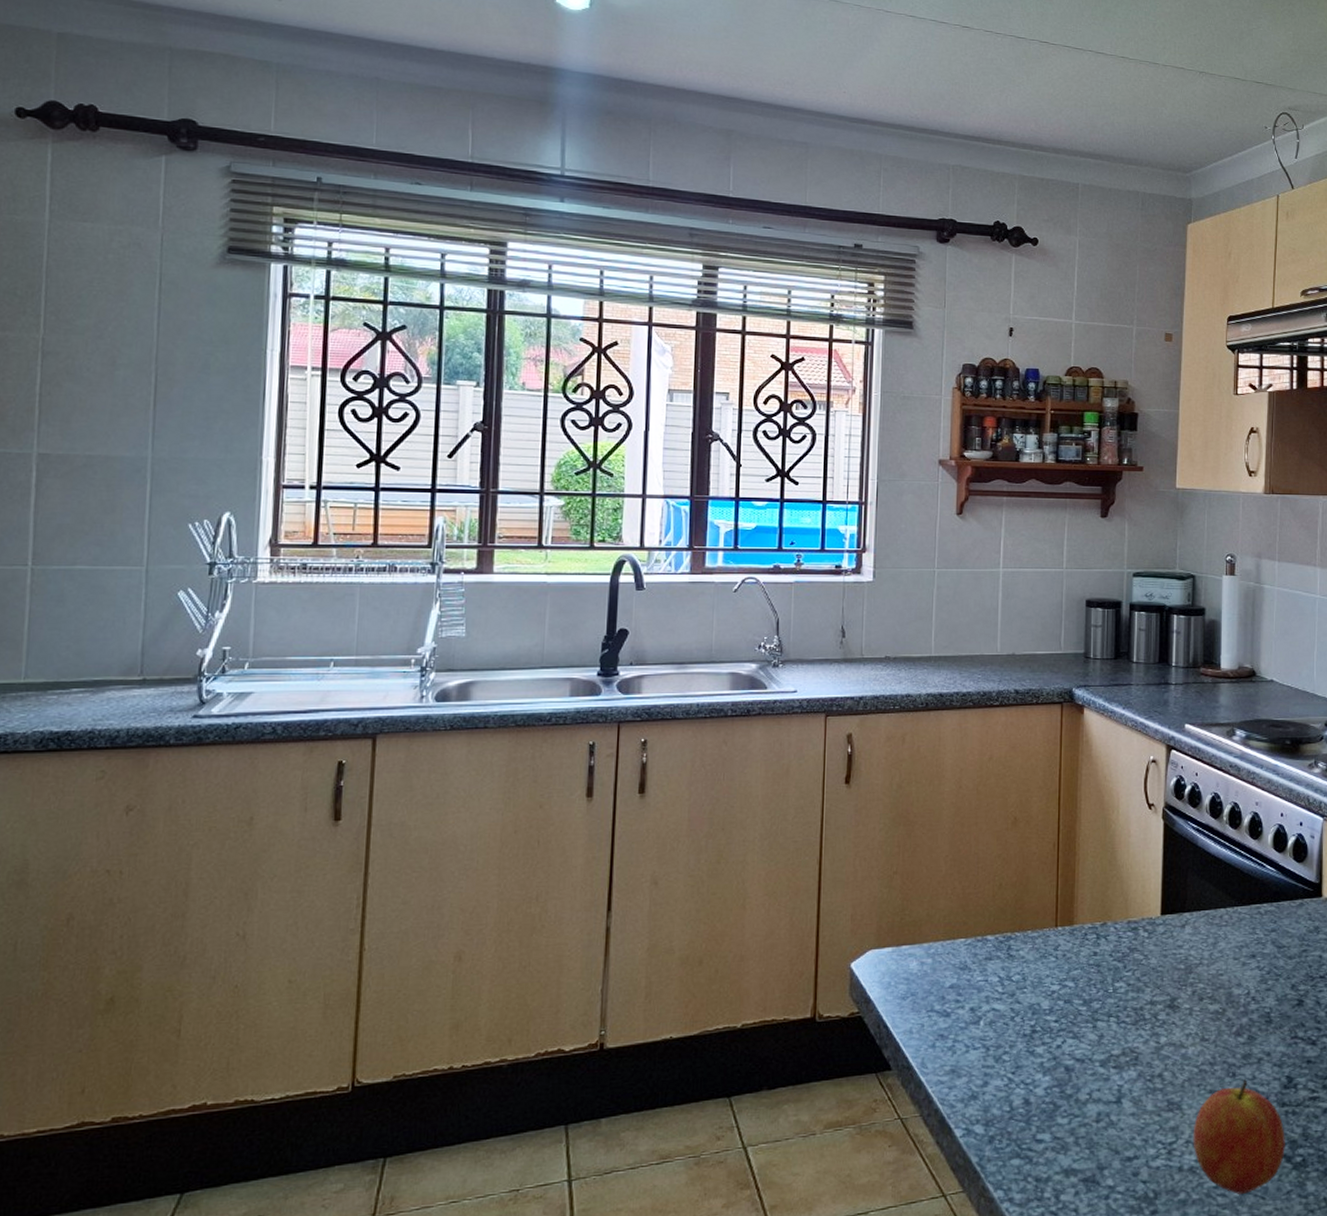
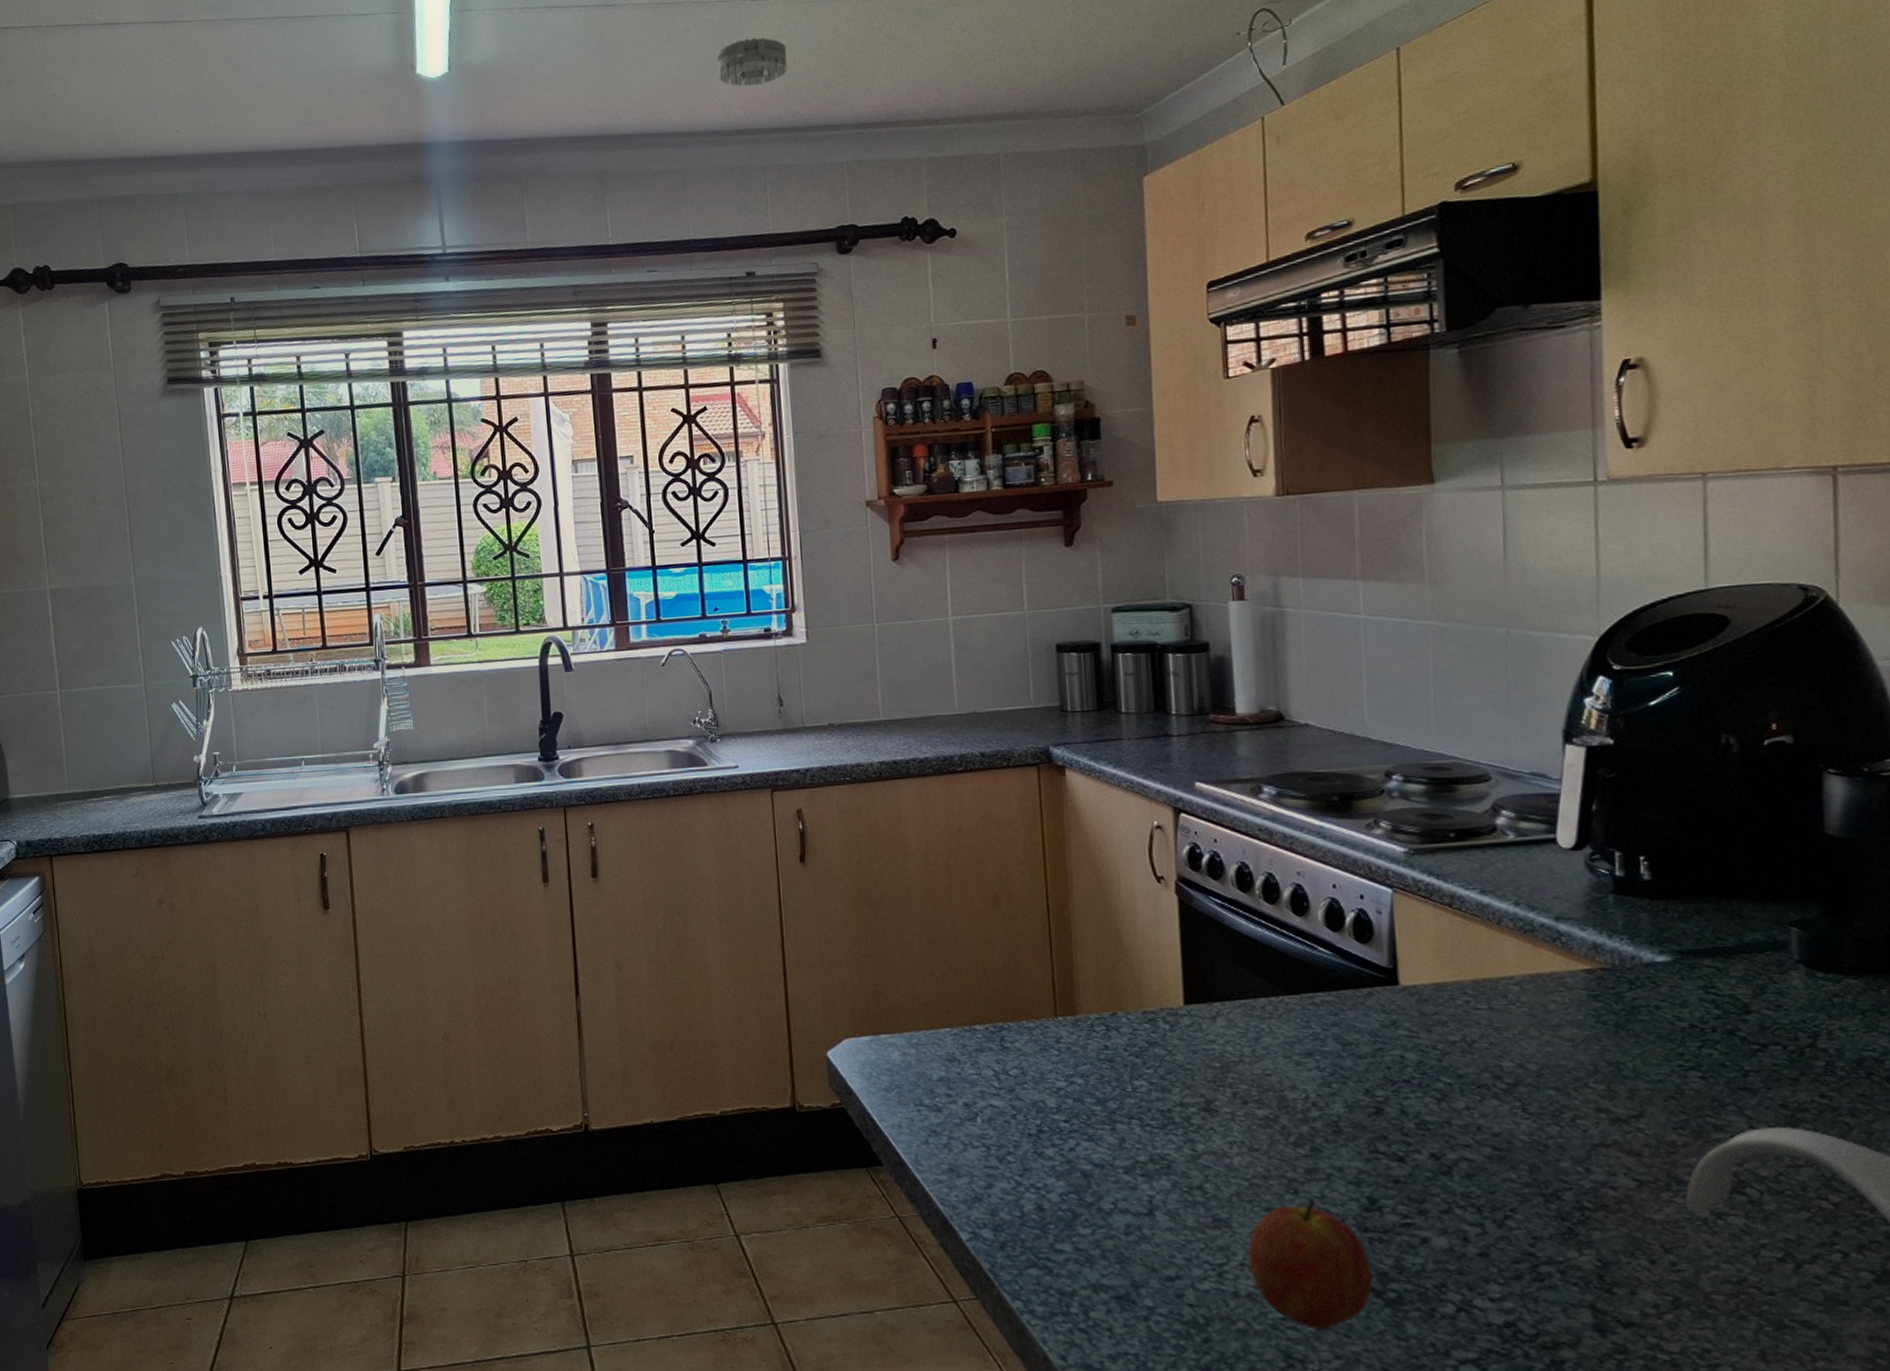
smoke detector: none [848,42,911,85] -> present [716,37,787,87]

